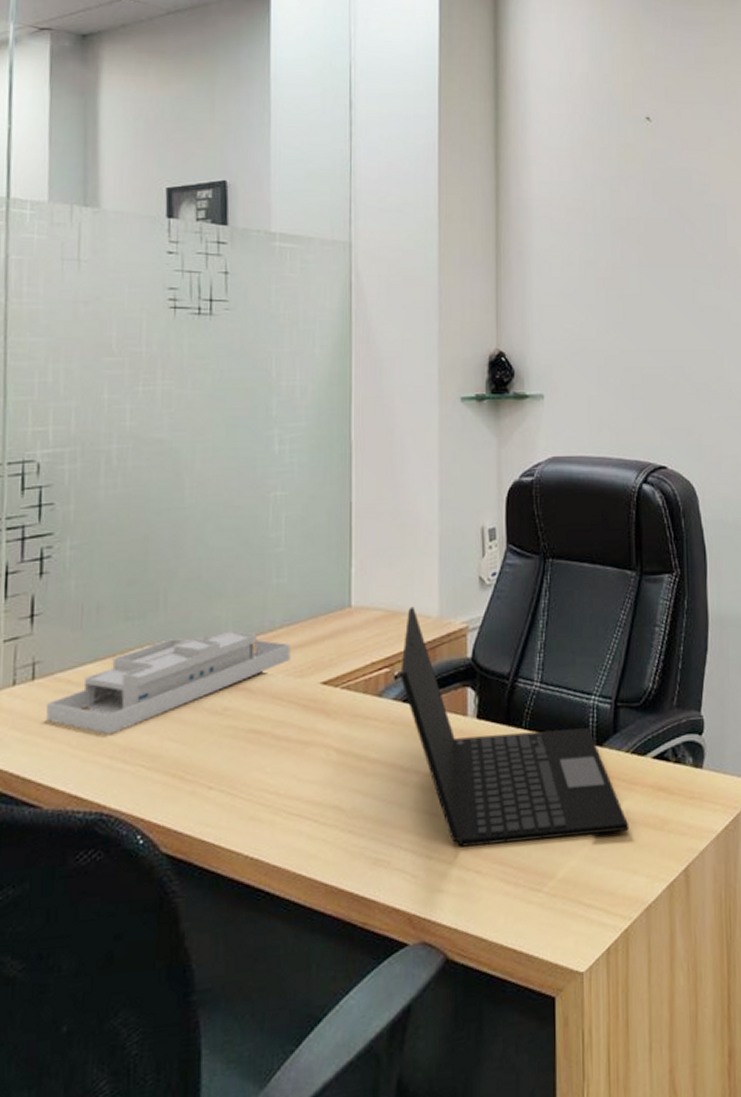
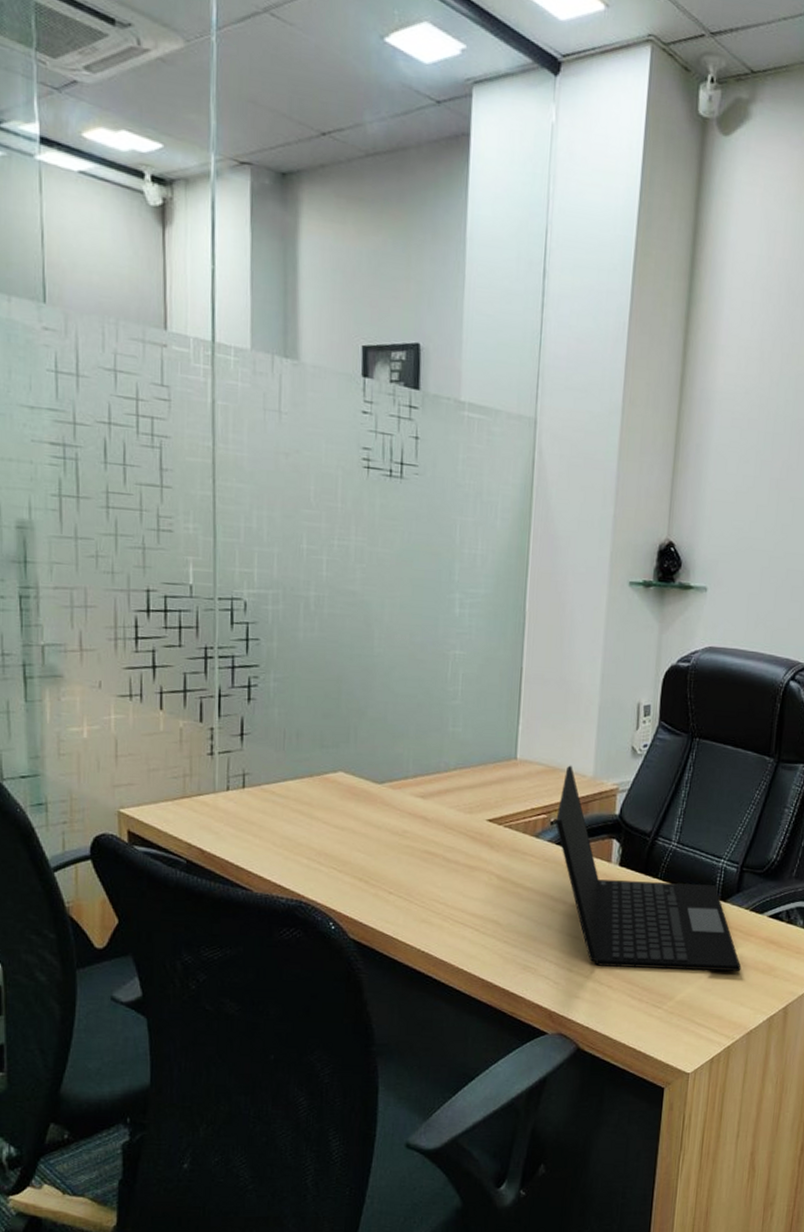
desk organizer: present [46,630,291,735] -> none [255,767,462,841]

